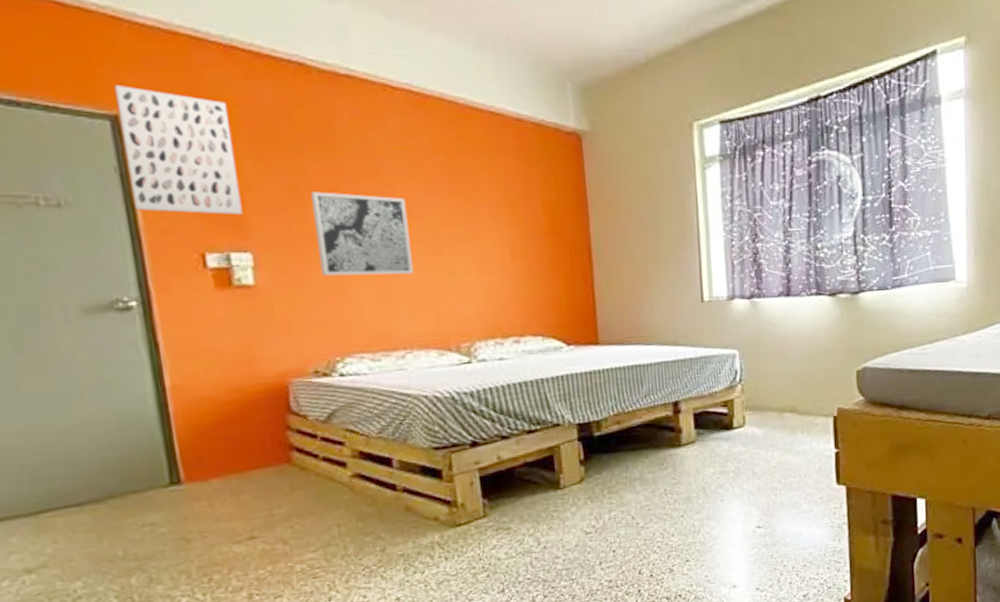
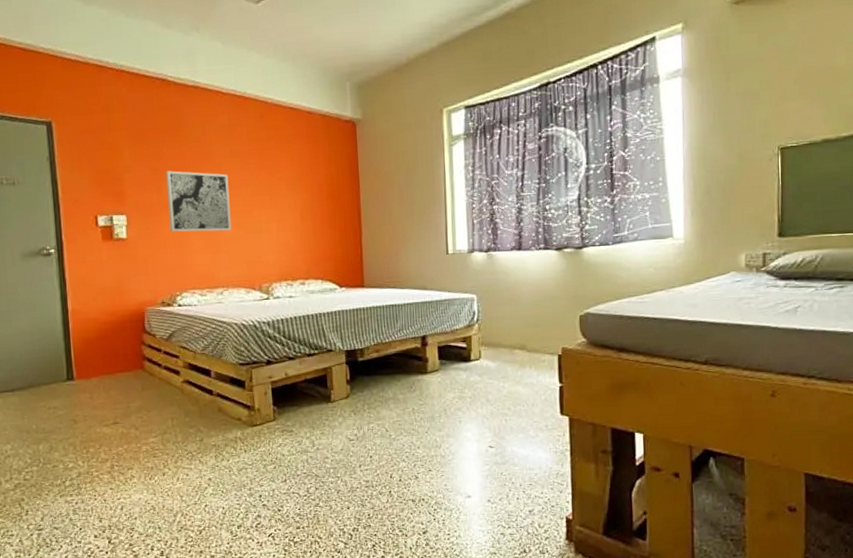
wall art: present [114,85,243,216] -> none [50,101,122,189]

